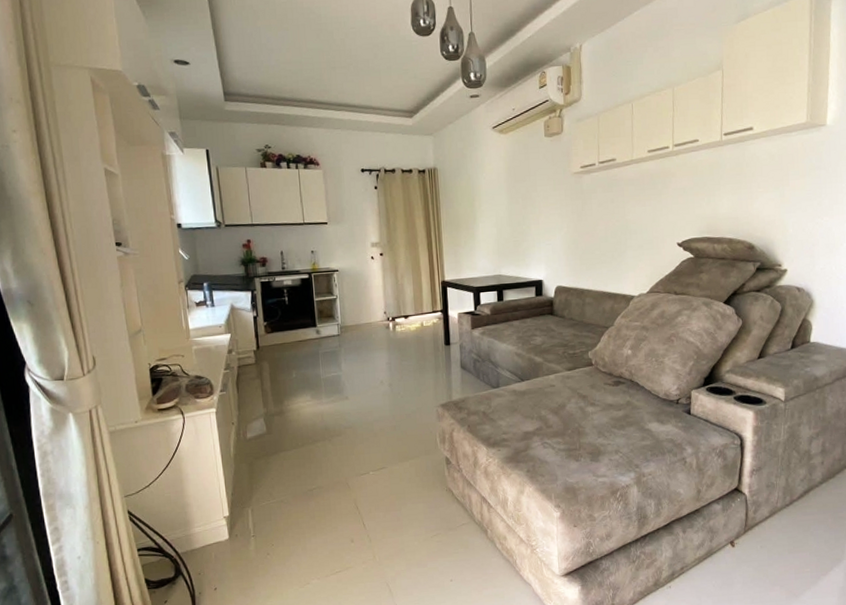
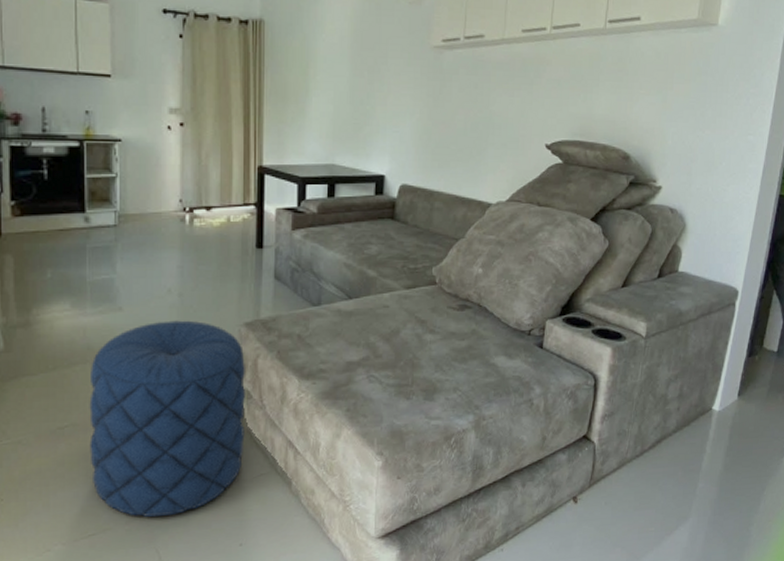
pouf: none [328,404,448,558] -> present [89,320,245,517]

